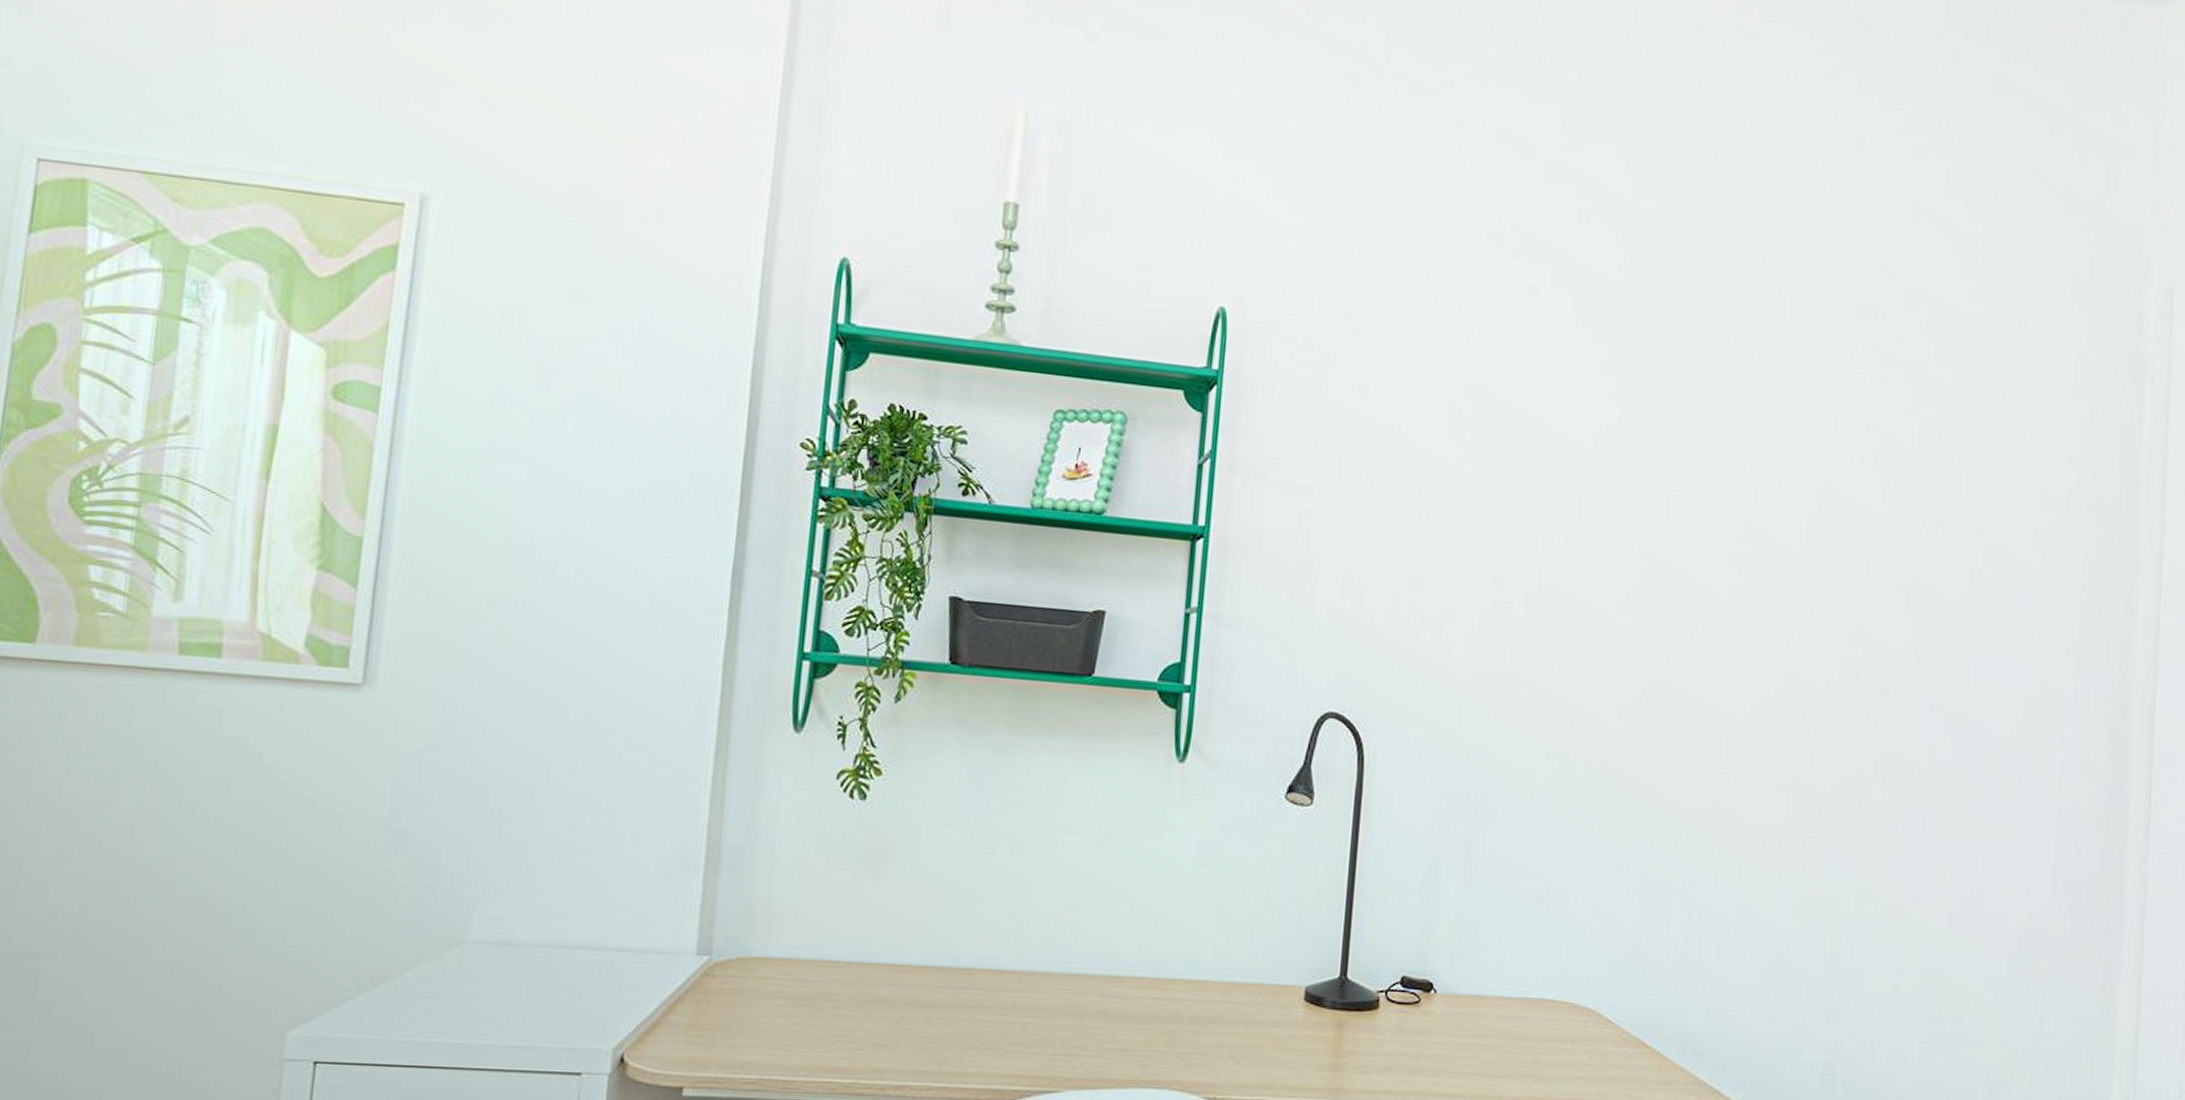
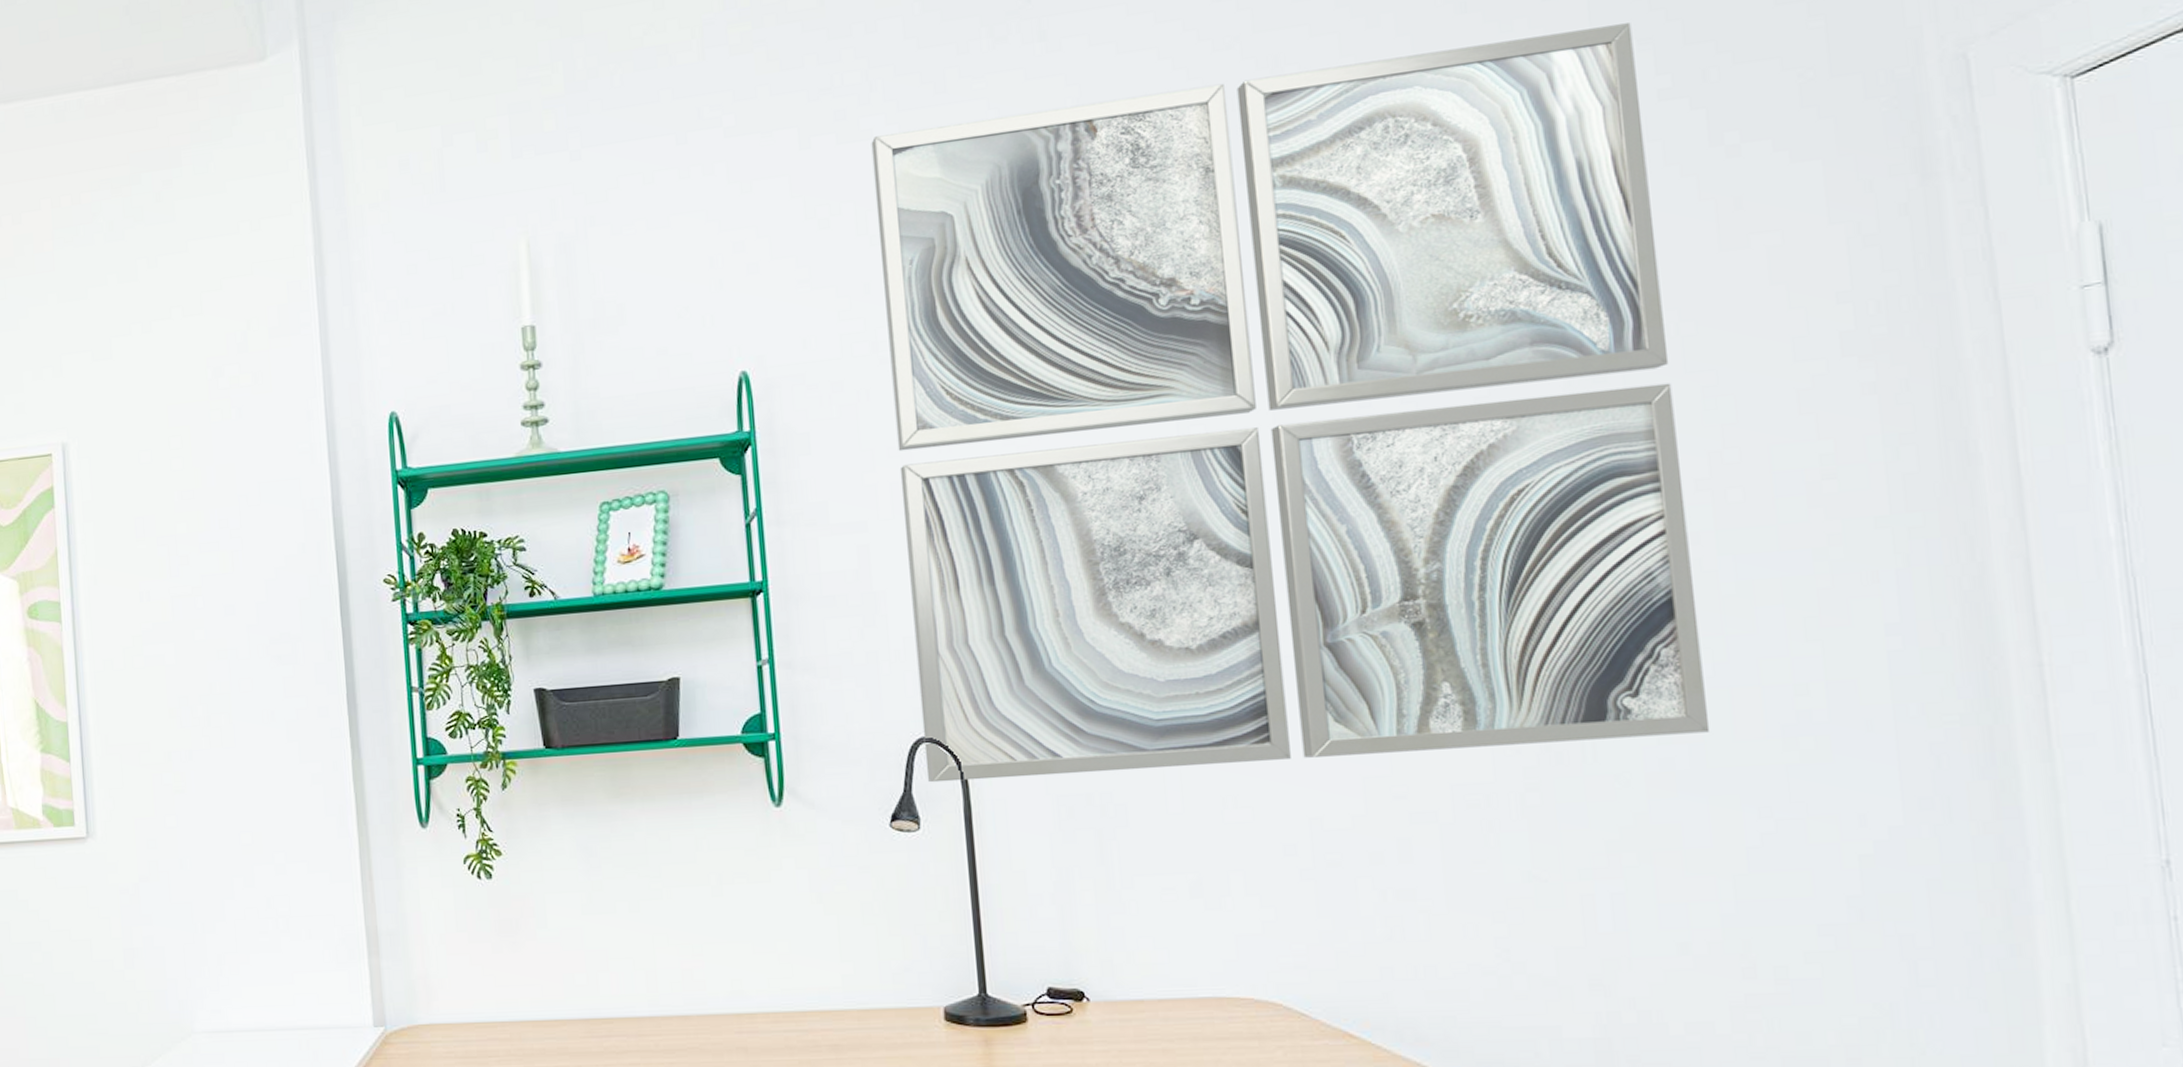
wall art: none [1327,108,1973,806] -> present [871,23,1710,783]

